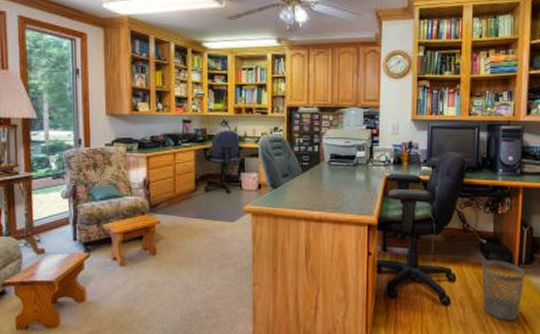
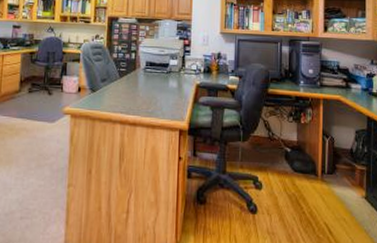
wastebasket: present [481,260,526,321] -> none [287,168,329,231]

